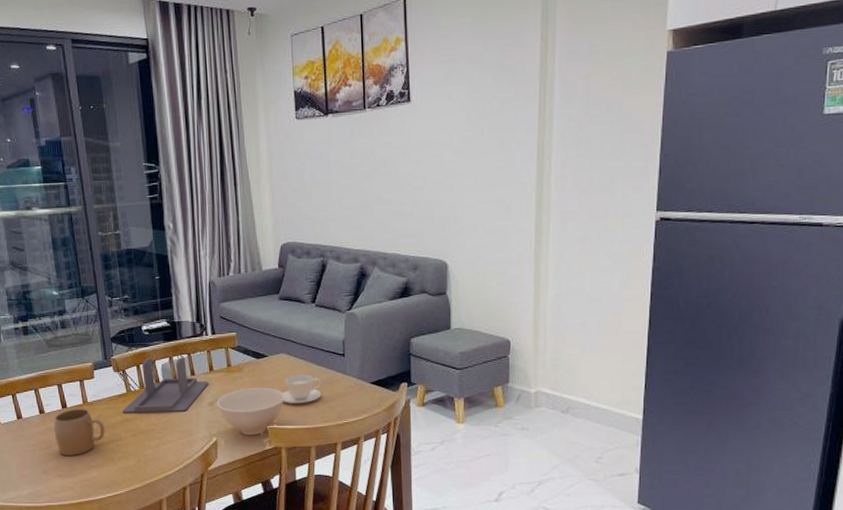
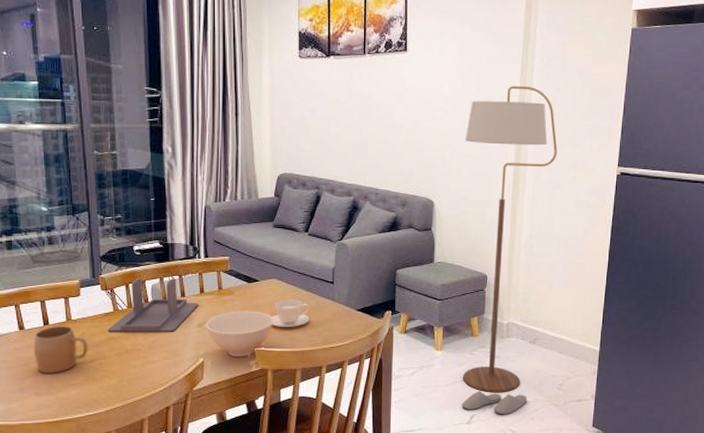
floor lamp: none [478,128,584,468] -> present [463,85,557,393]
slippers: none [488,466,562,492] -> present [461,391,527,415]

